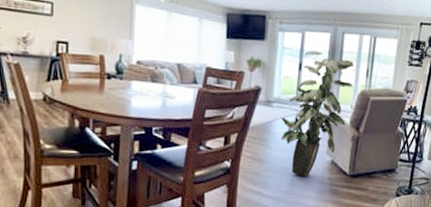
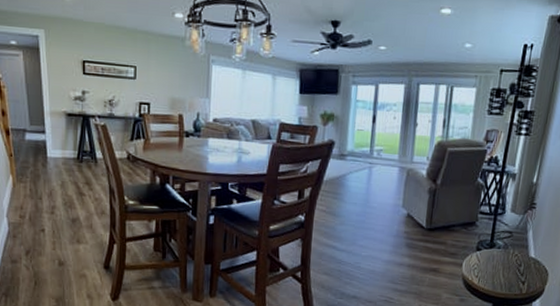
indoor plant: present [281,50,355,177] -> none [355,102,430,231]

